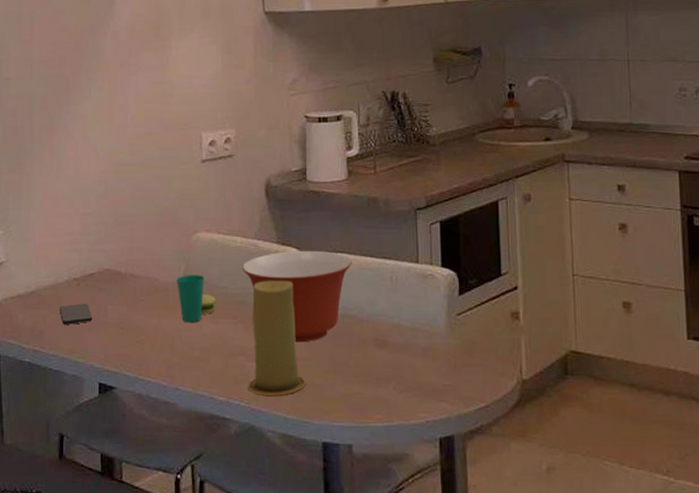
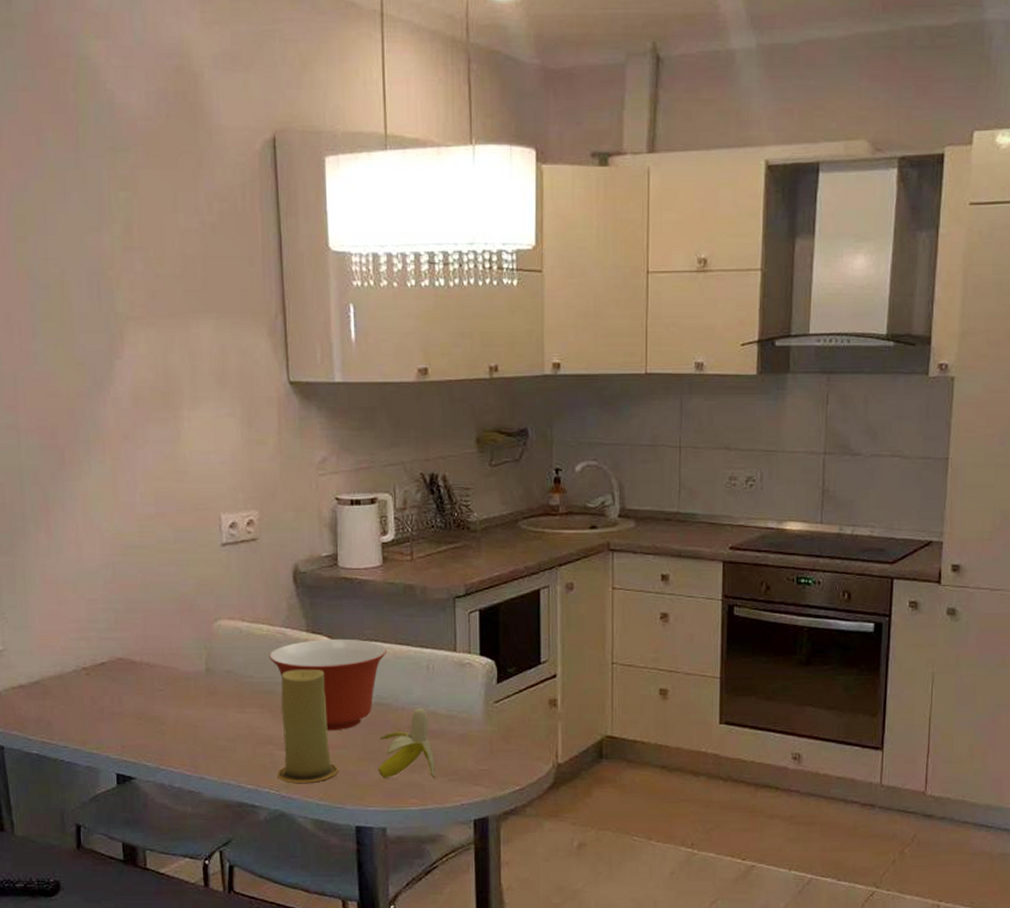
smartphone: present [59,303,93,325] -> none [68,693,106,715]
cup: present [176,275,216,323] -> none [197,664,242,713]
banana: none [344,319,400,394] -> present [378,707,435,779]

